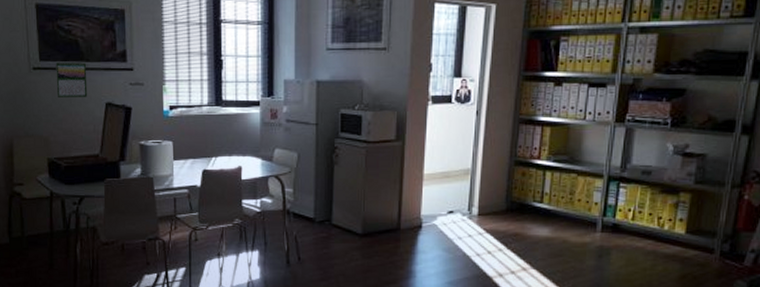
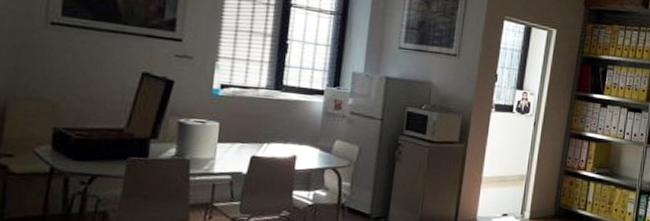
calendar: present [55,61,88,97] -> none [78,19,124,63]

